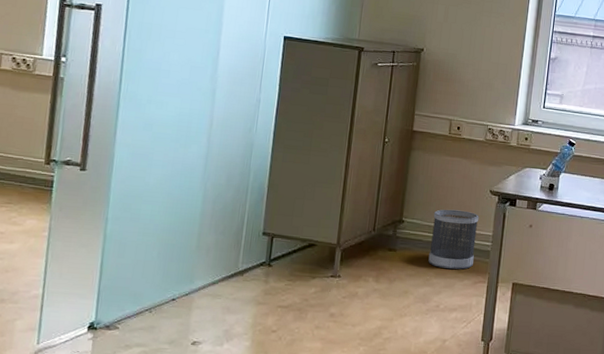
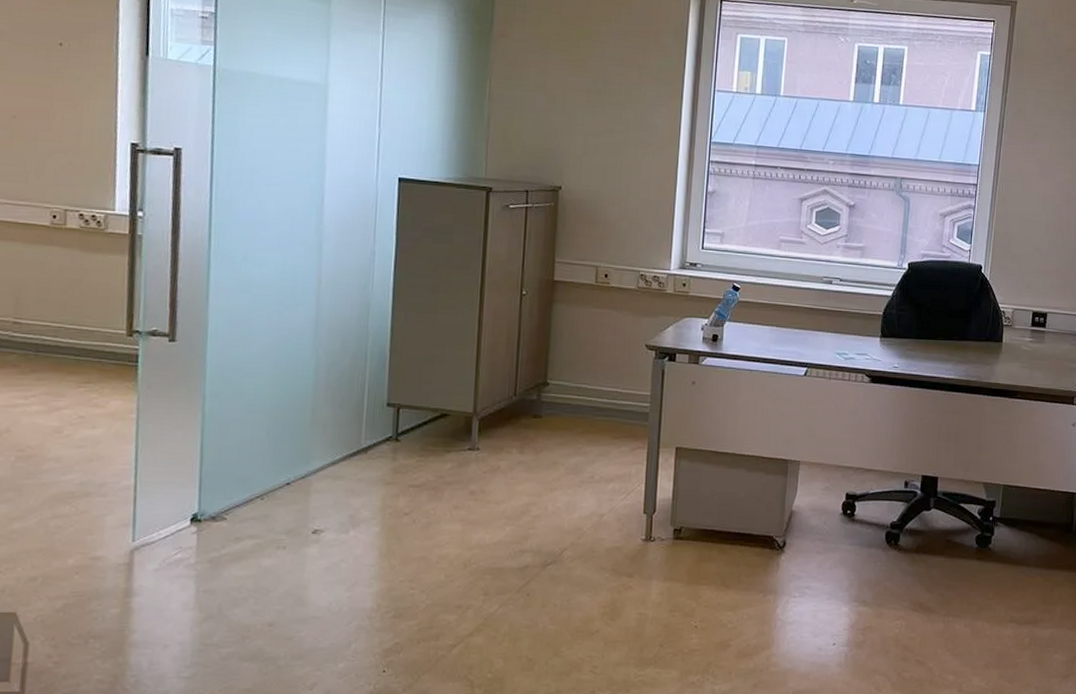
wastebasket: present [428,209,479,270] -> none [579,368,635,436]

